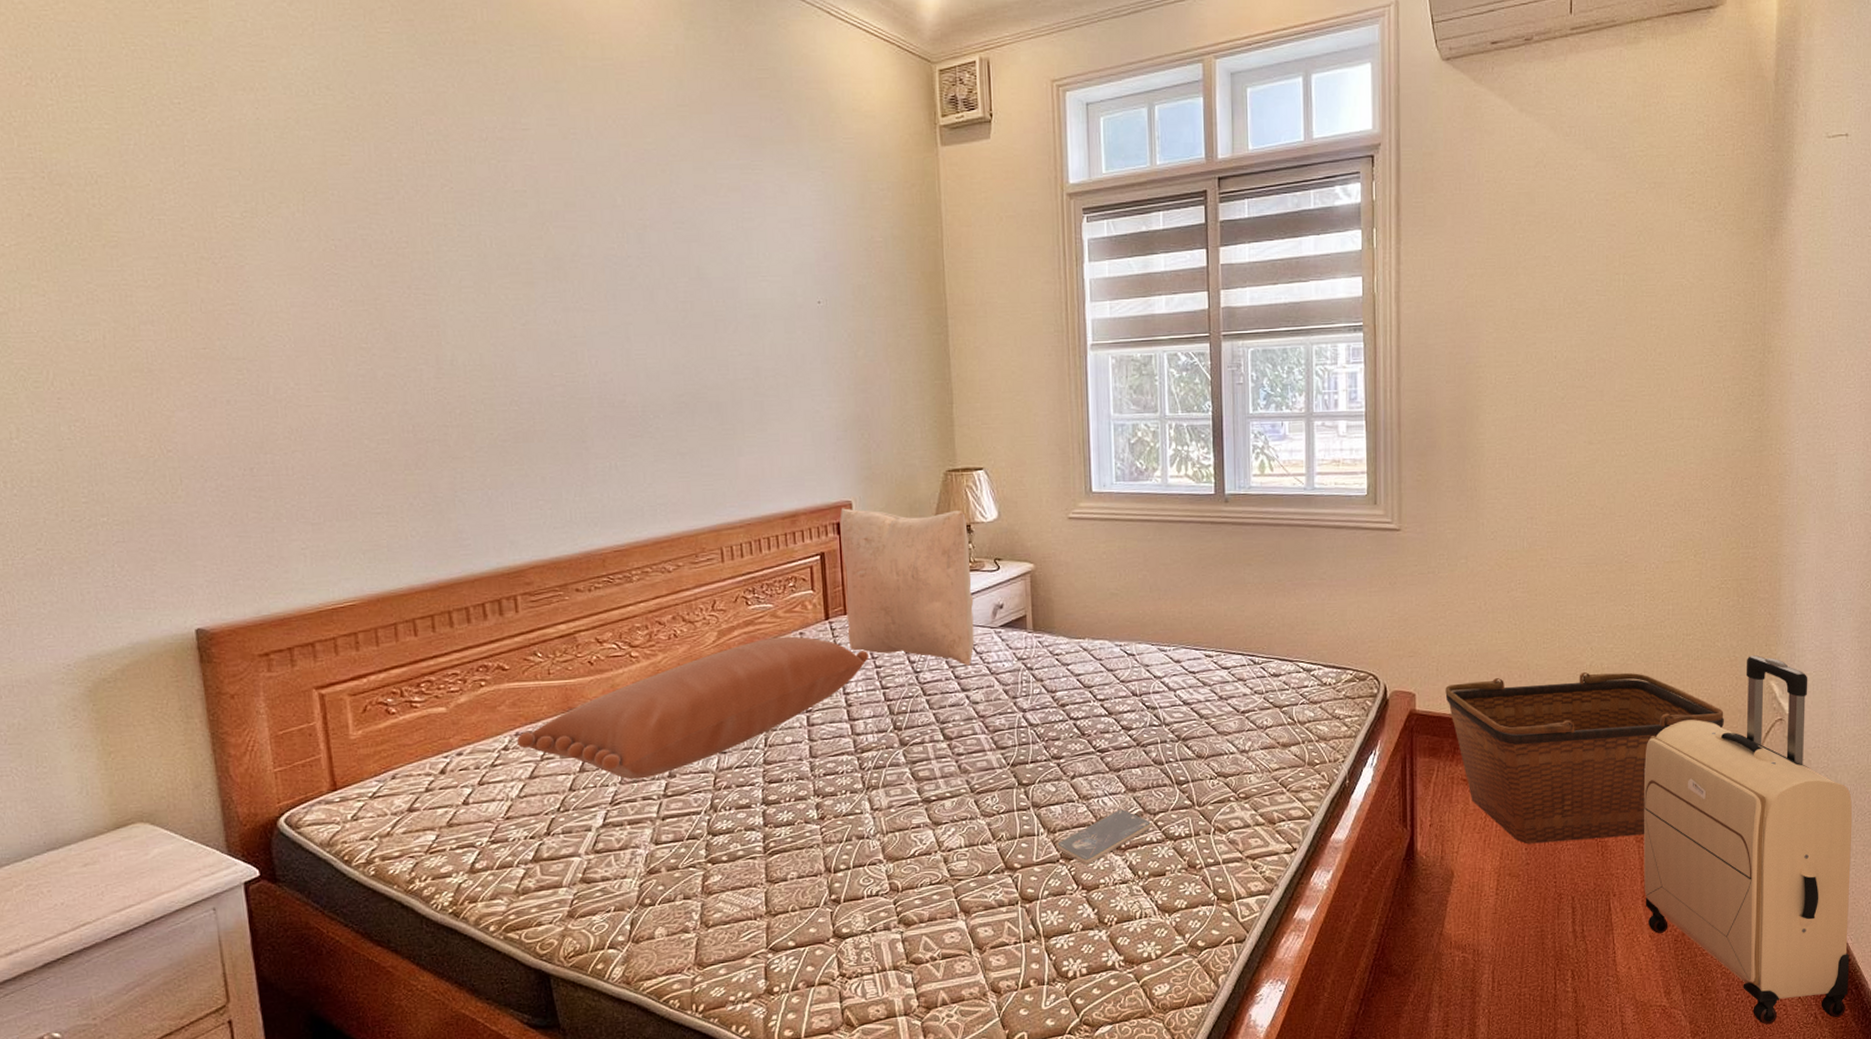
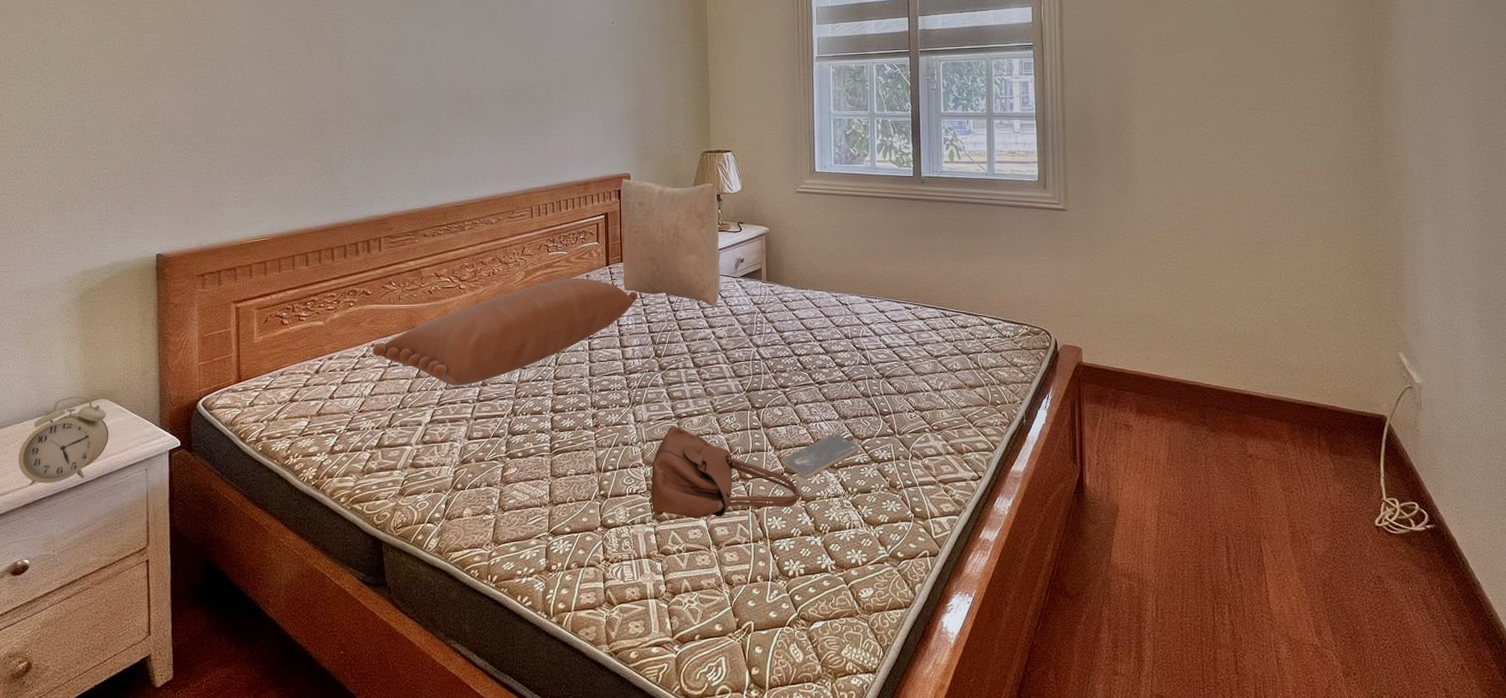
alarm clock: none [25,820,156,940] -> present [18,396,109,486]
handbag: none [894,812,1079,920] -> present [650,426,799,519]
bicycle basket: present [1445,671,1724,844] -> none [1107,336,1358,486]
suitcase: present [1643,655,1853,1025] -> none [1286,329,1493,672]

